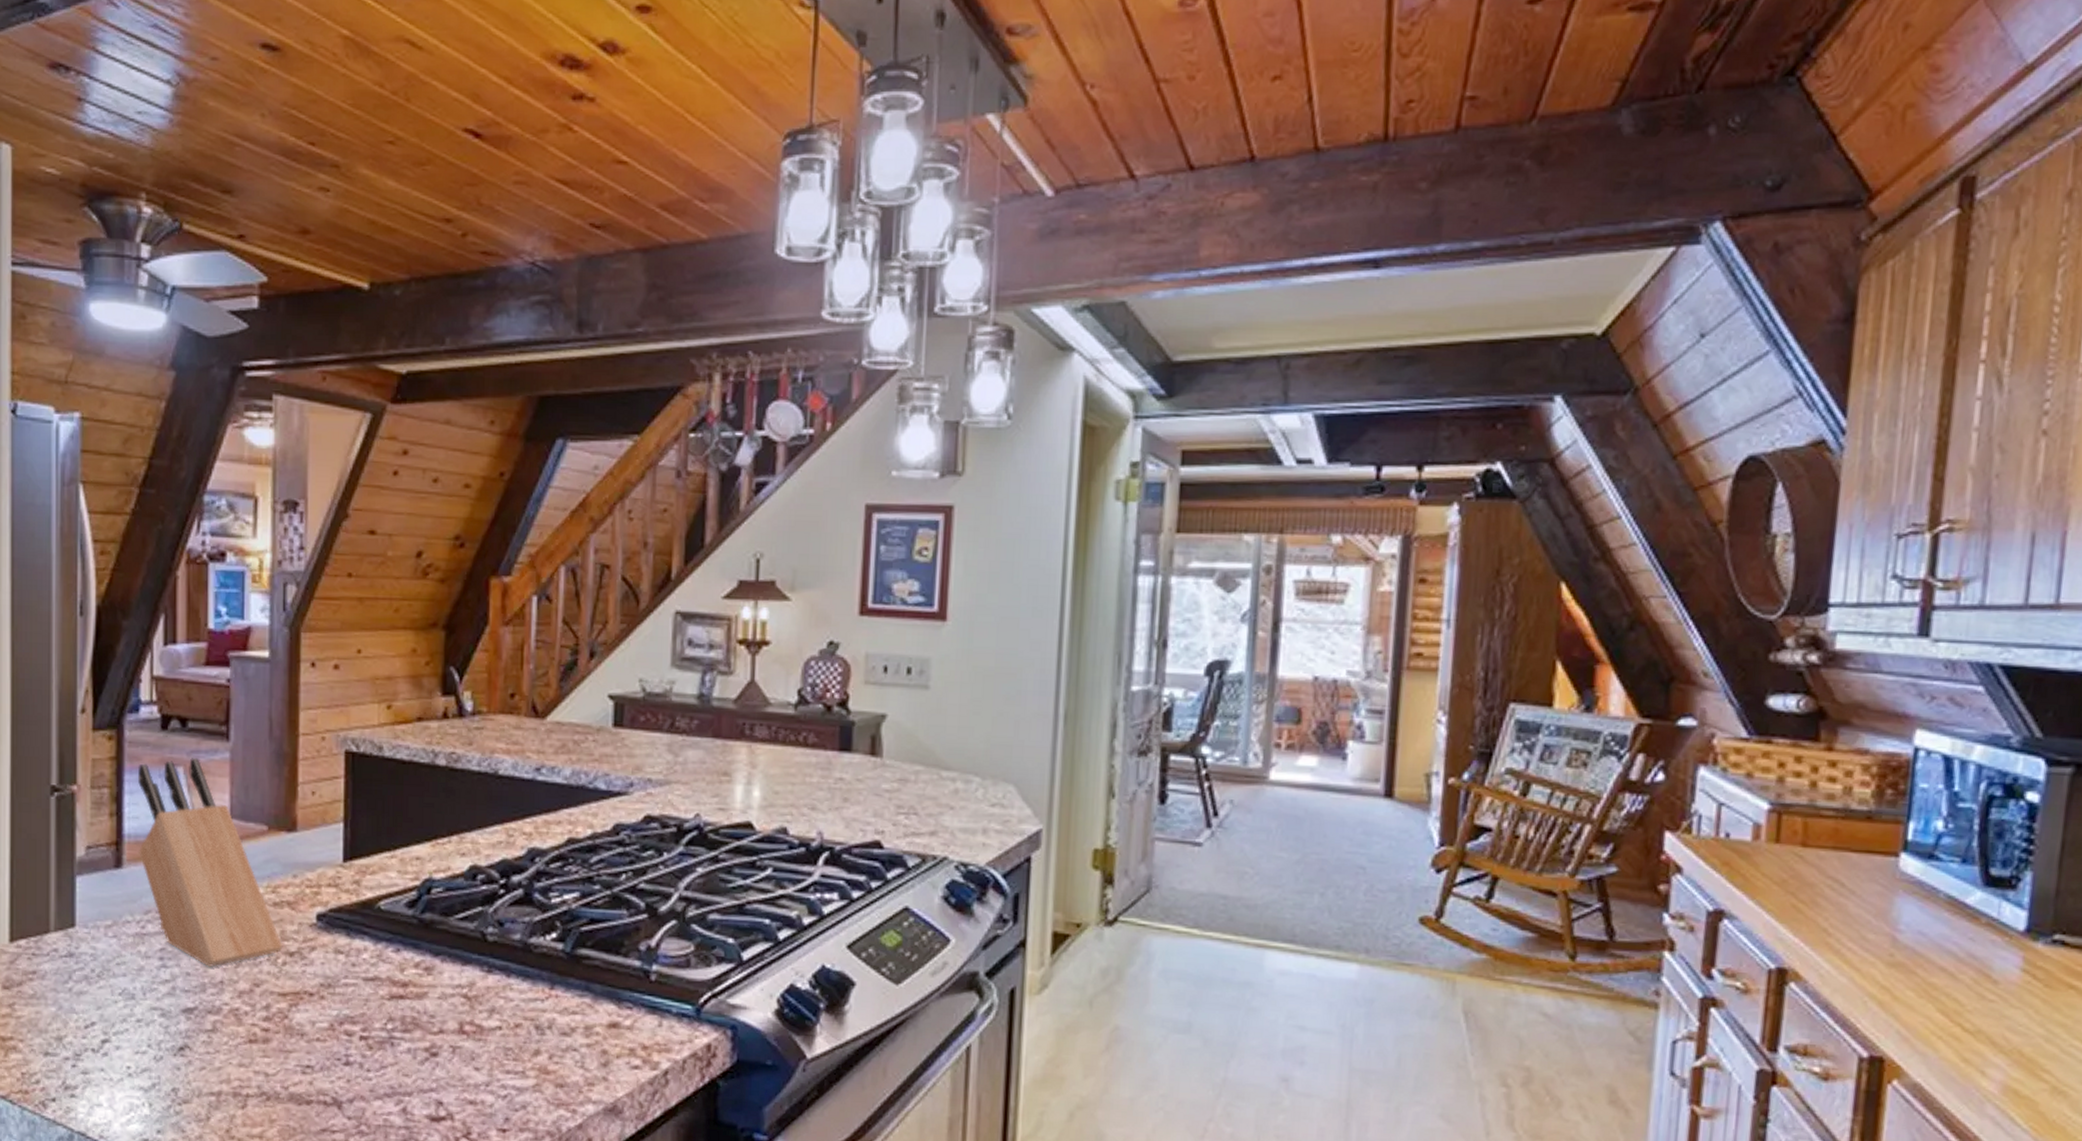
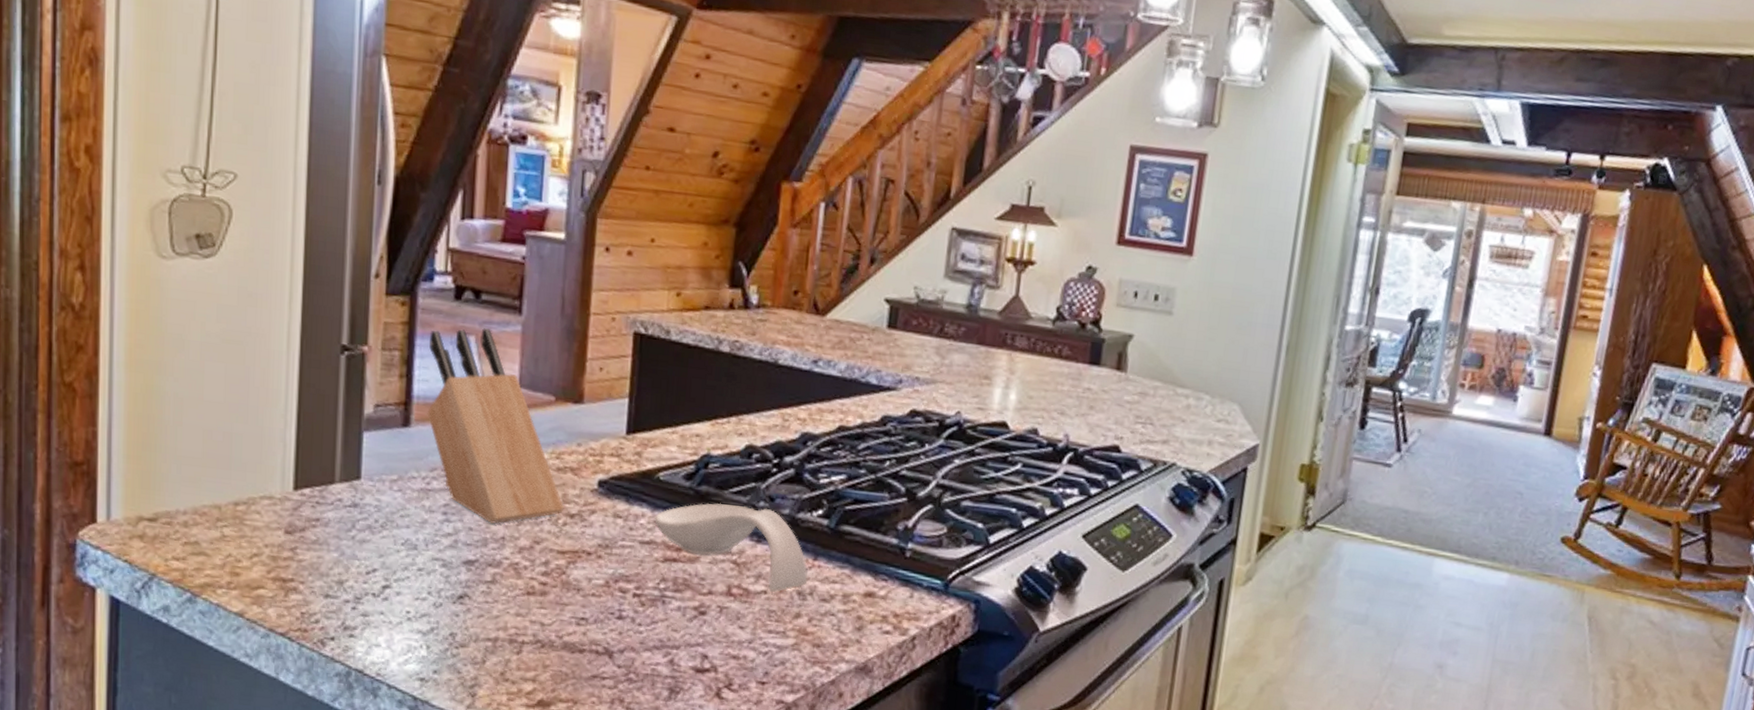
spoon rest: none [378,931,545,1027] -> present [654,503,808,592]

